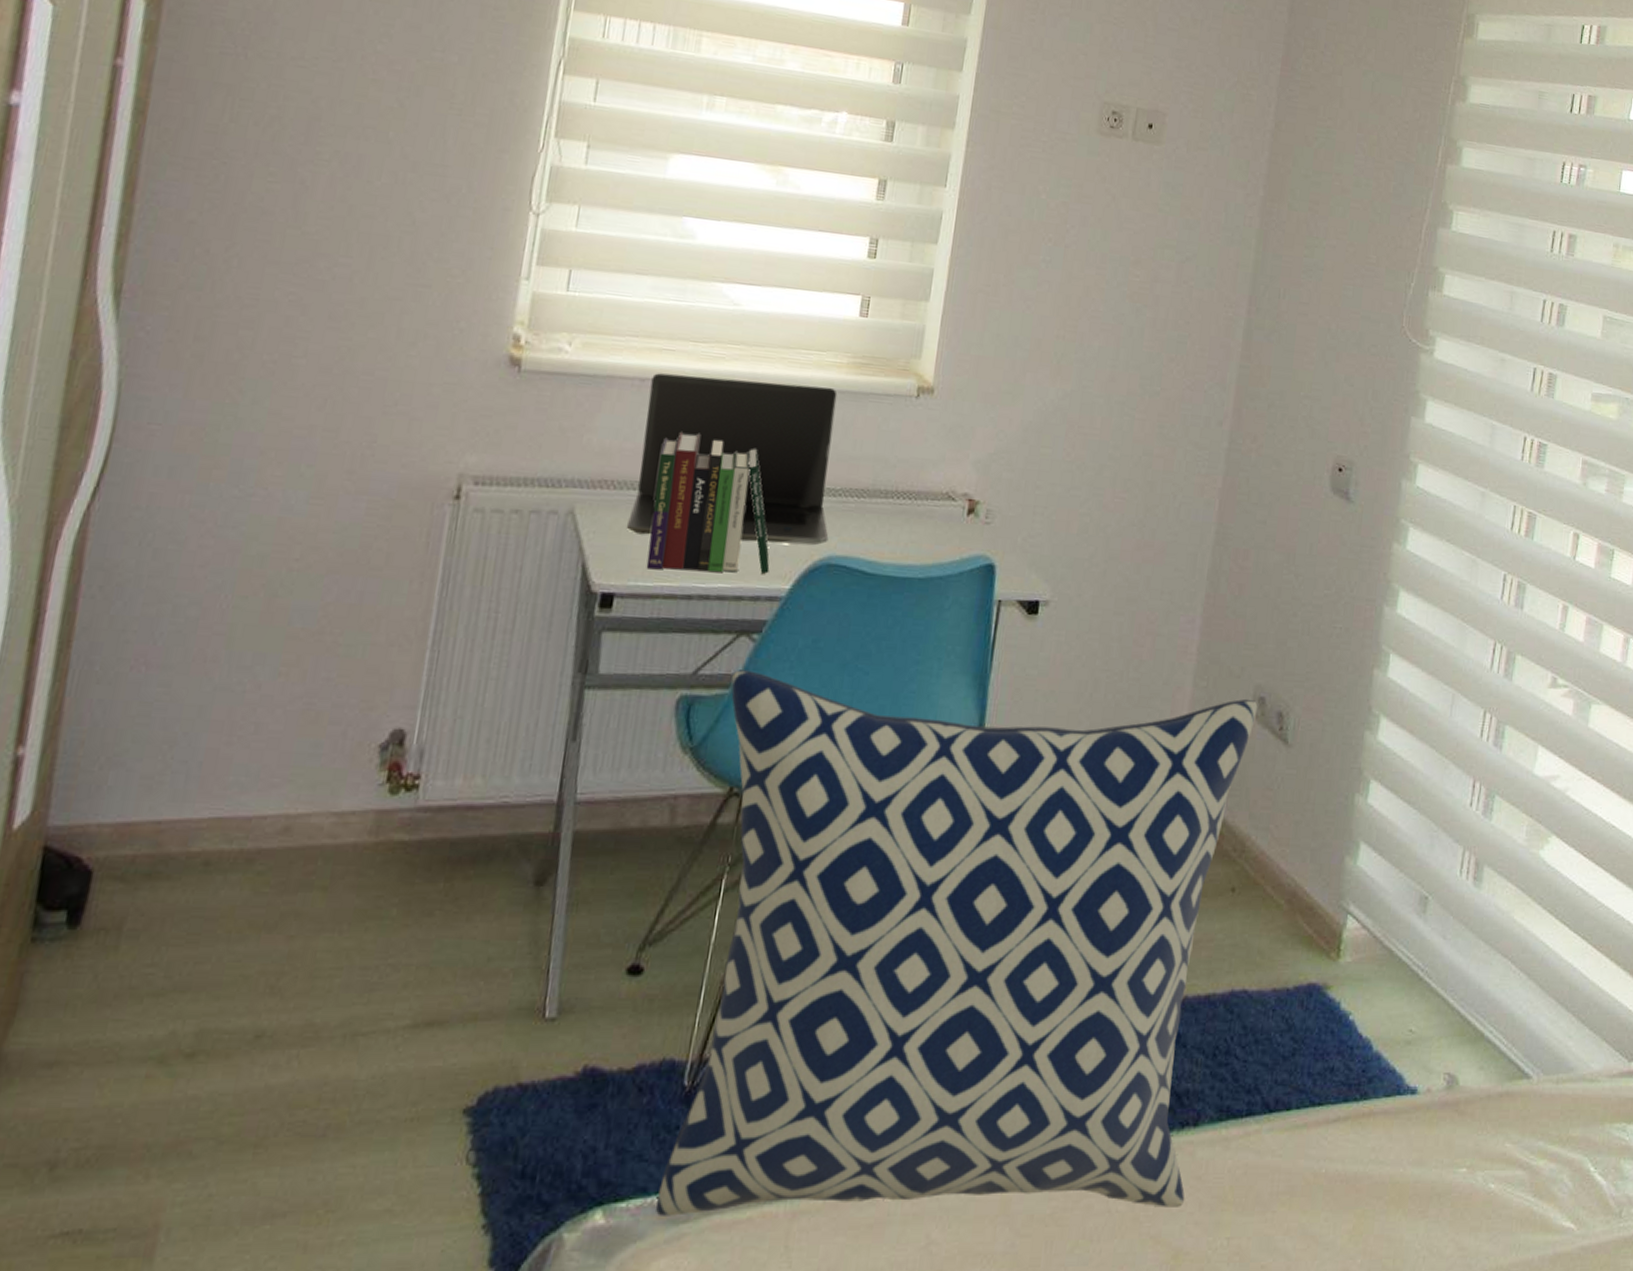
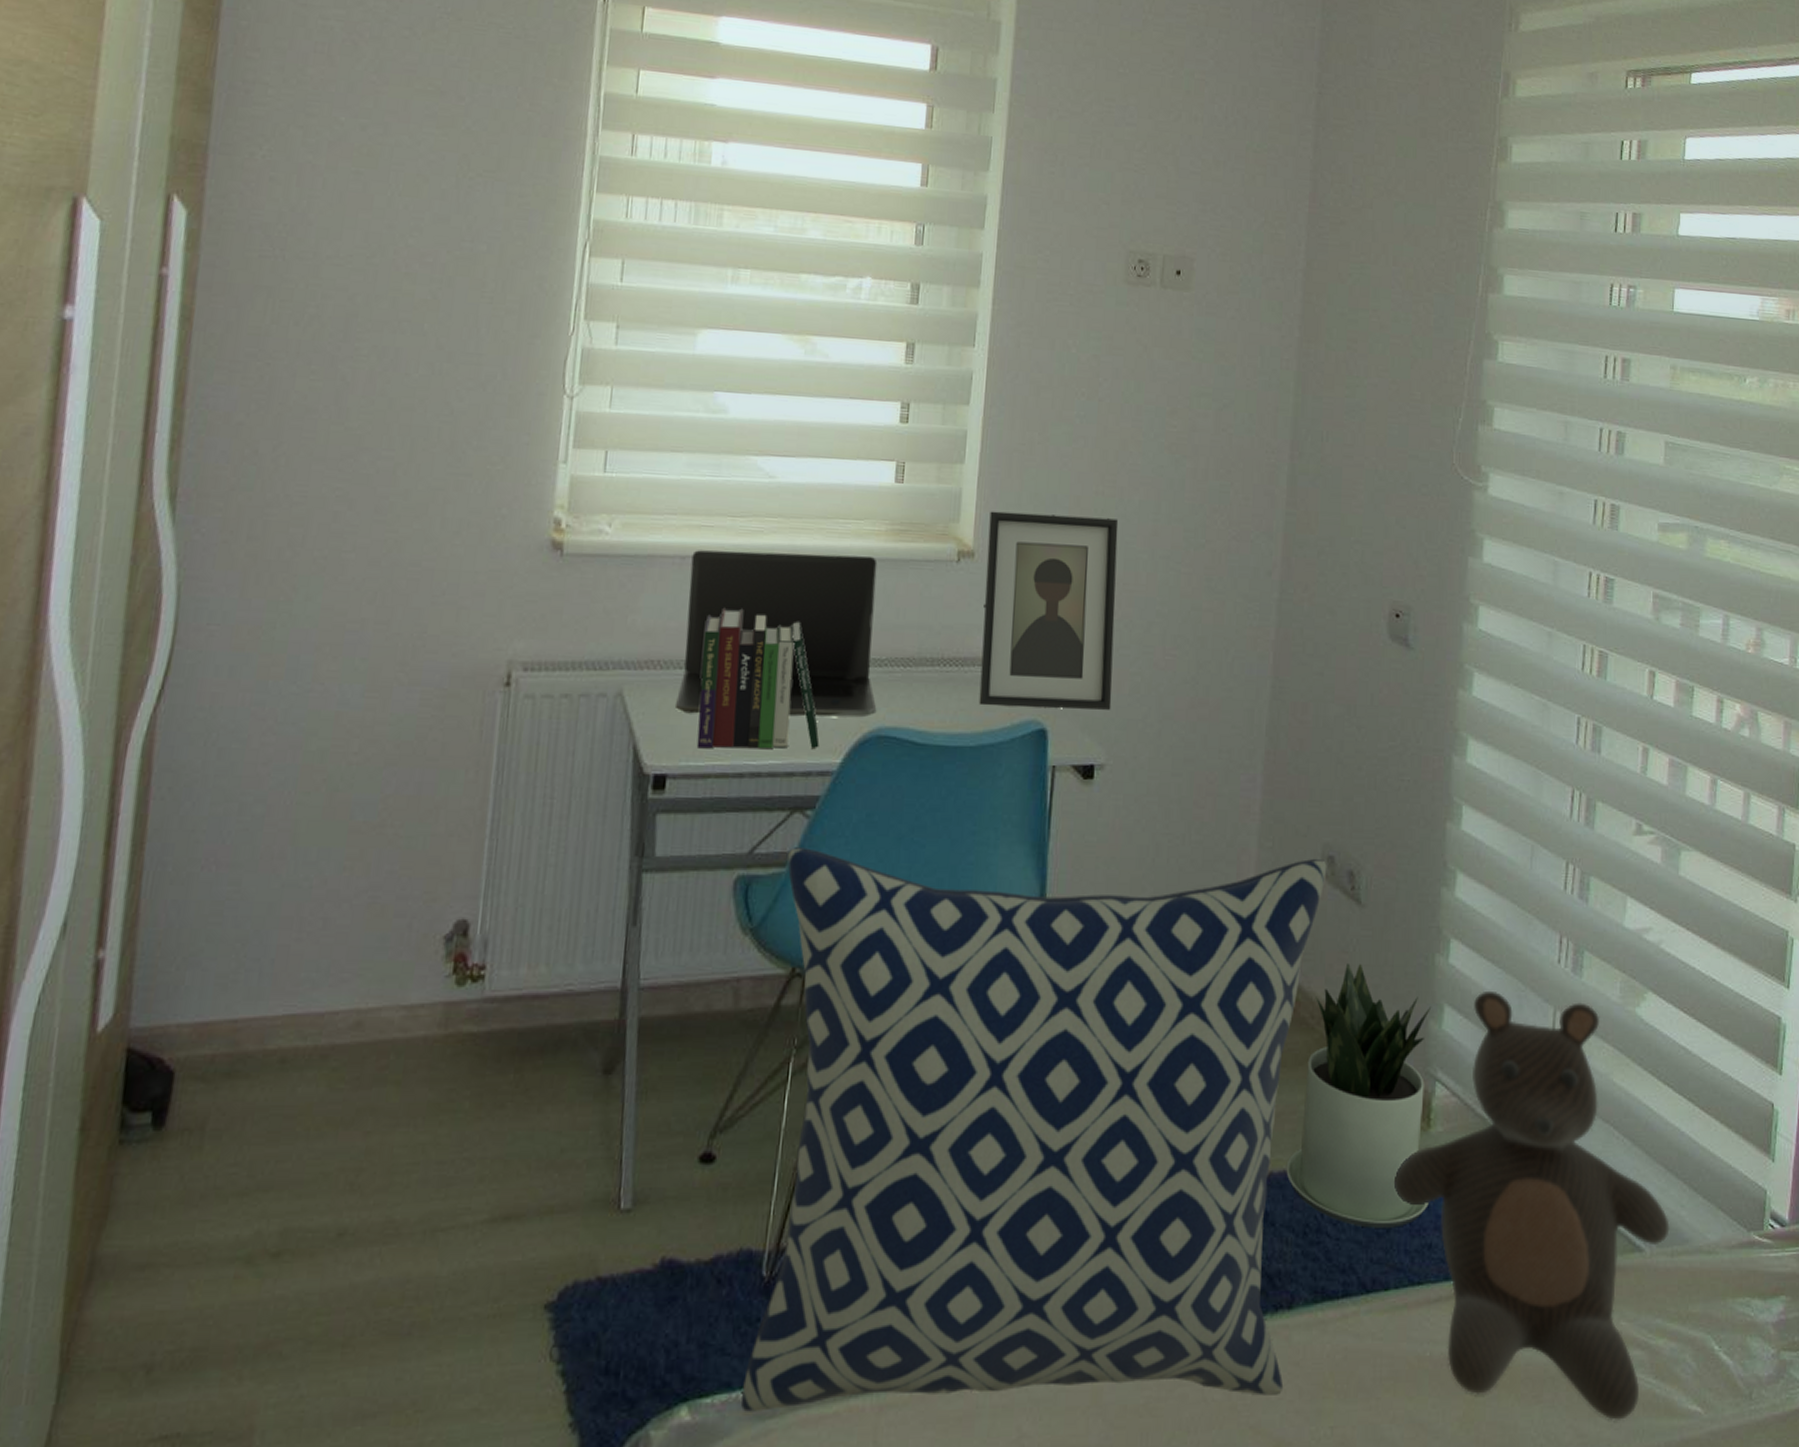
picture frame: none [929,349,1078,548] -> present [979,511,1119,710]
planter: none [1200,799,1349,1052] -> present [1286,962,1432,1228]
teddy bear: none [1301,829,1557,1235] -> present [1393,990,1670,1421]

